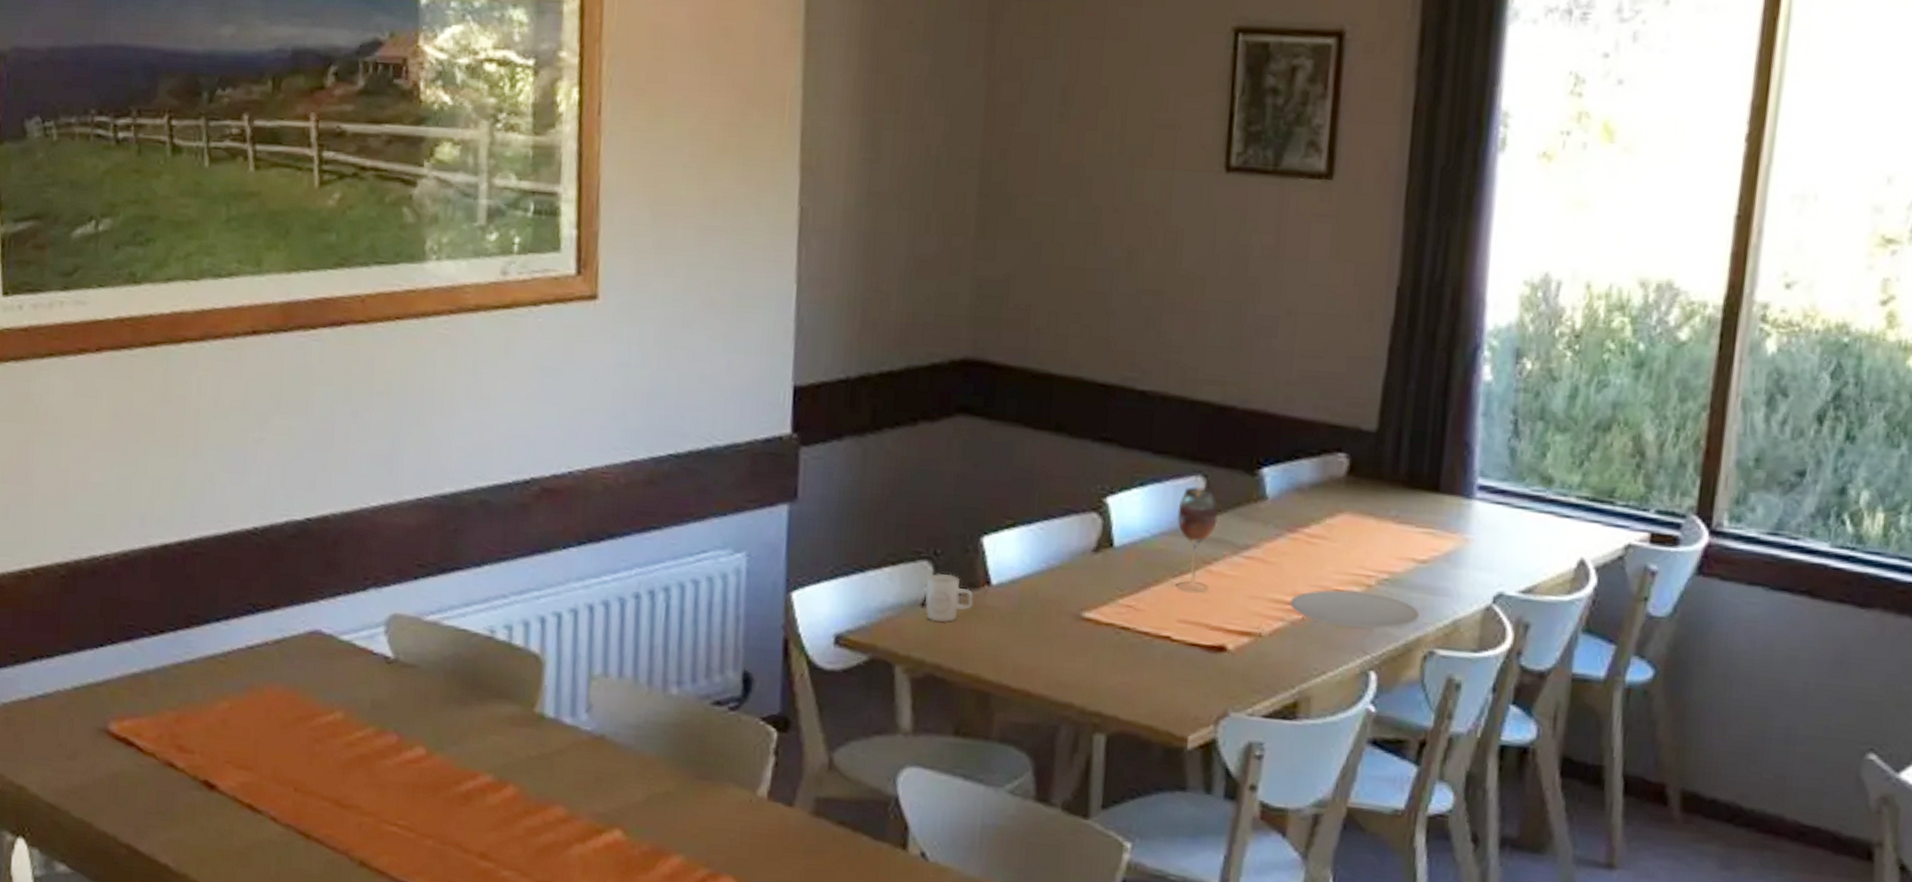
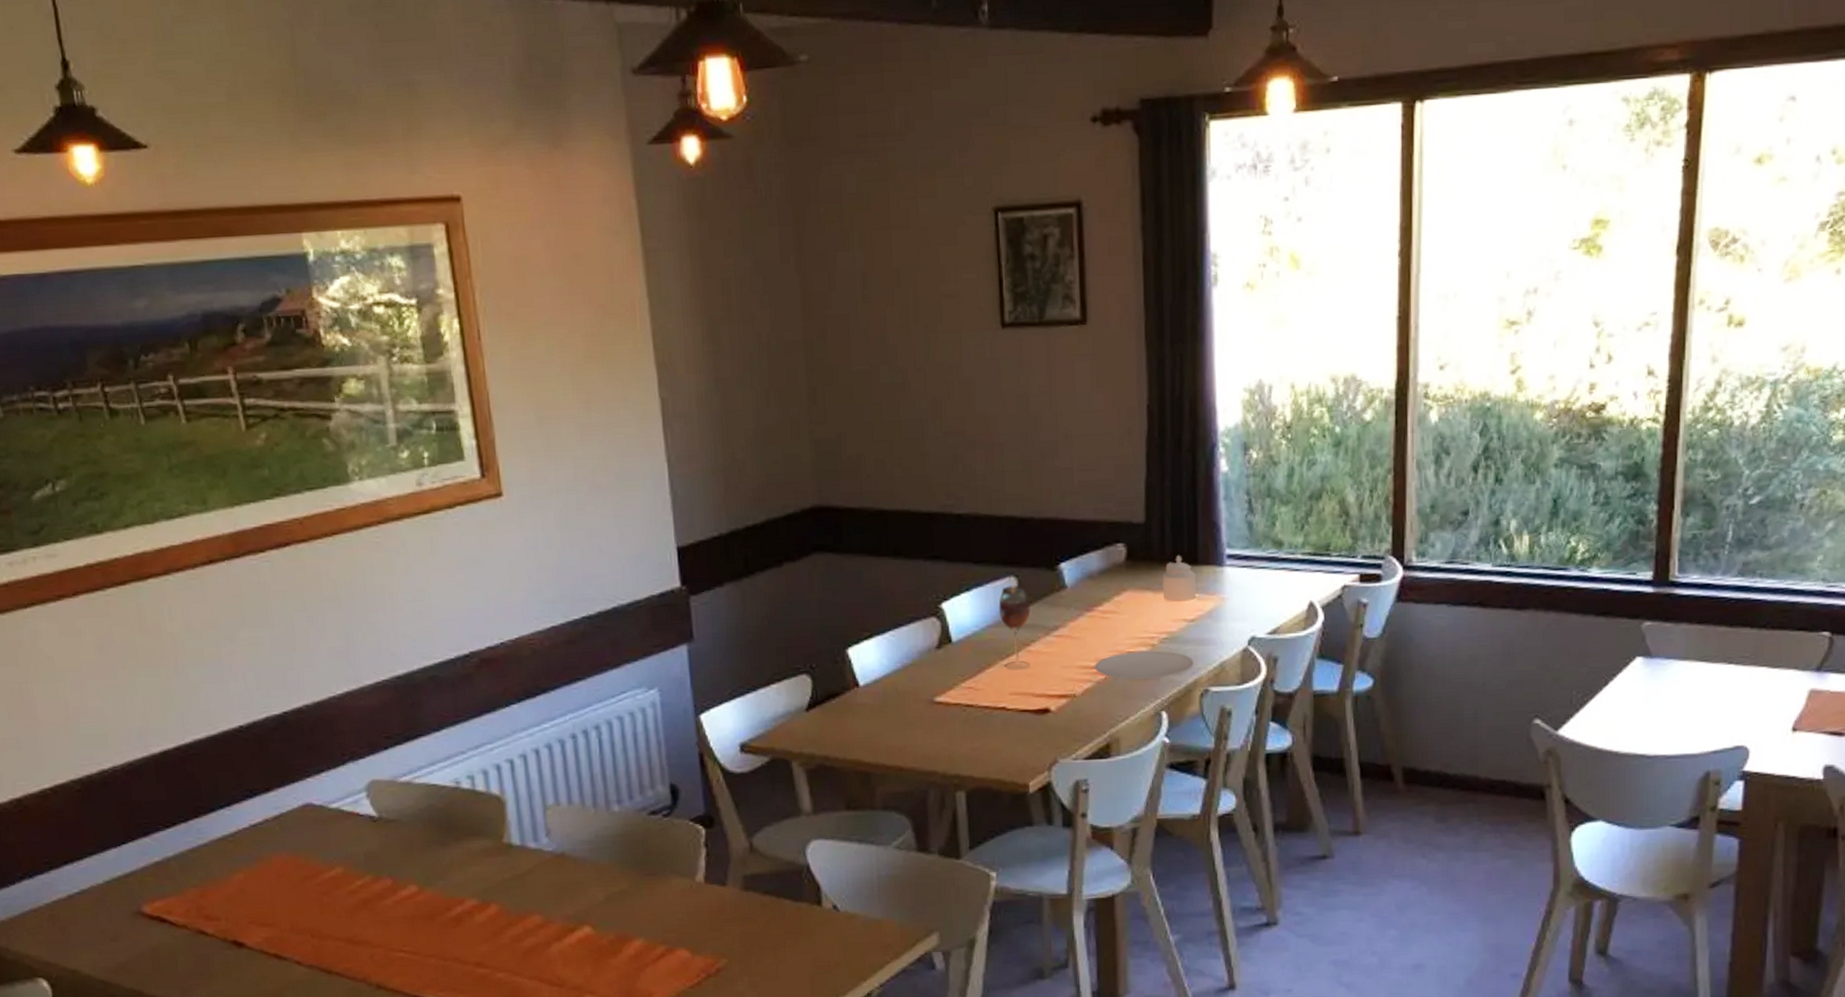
mug: present [924,574,974,622] -> none [807,682,848,723]
sugar bowl: none [1389,477,1436,538] -> present [1162,554,1197,603]

